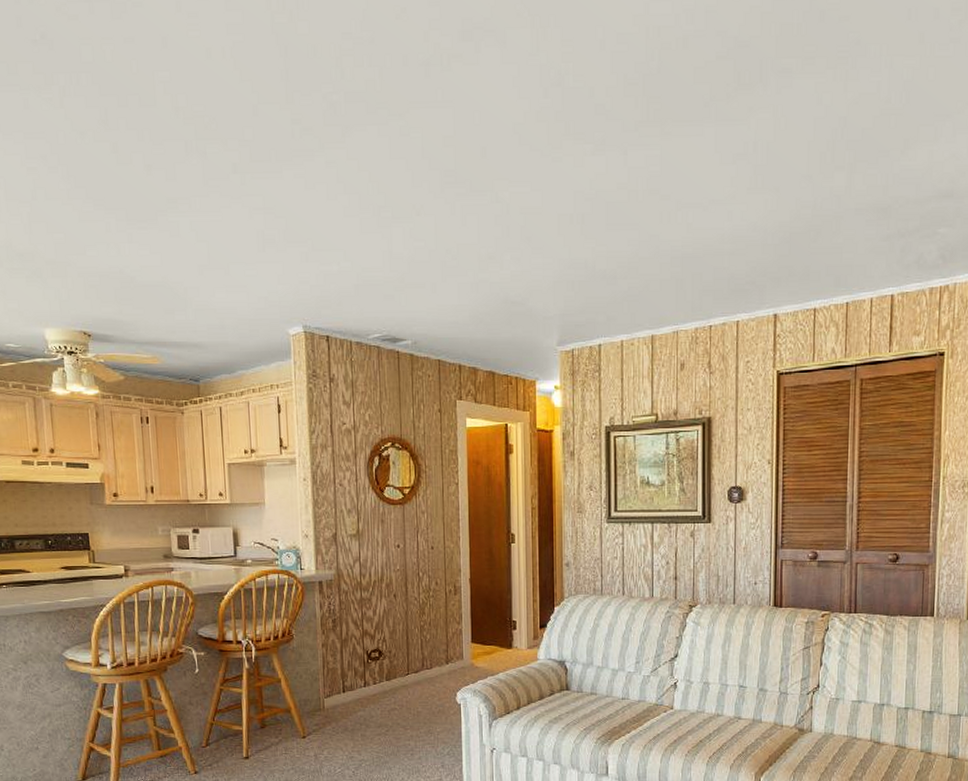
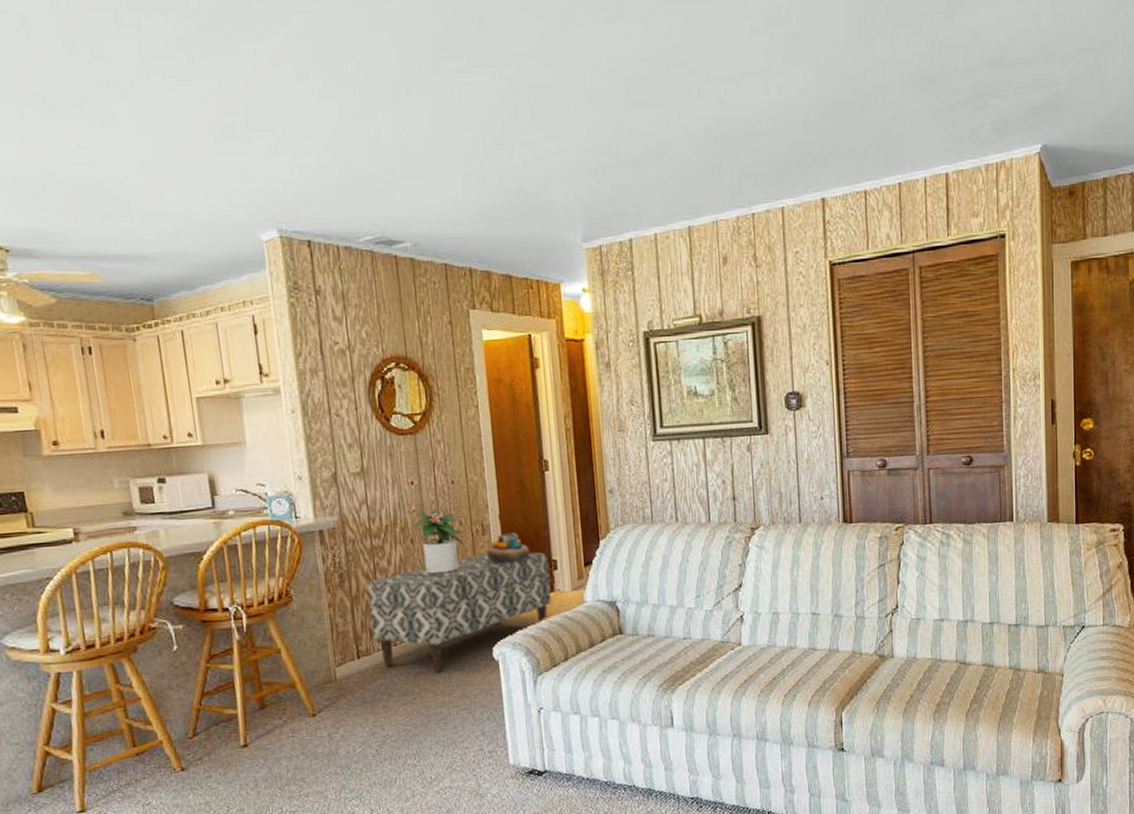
bench: none [355,610,510,709] -> present [367,552,552,671]
potted plant: none [393,570,438,625] -> present [409,509,464,574]
decorative bowl: none [457,595,494,621] -> present [487,532,530,563]

